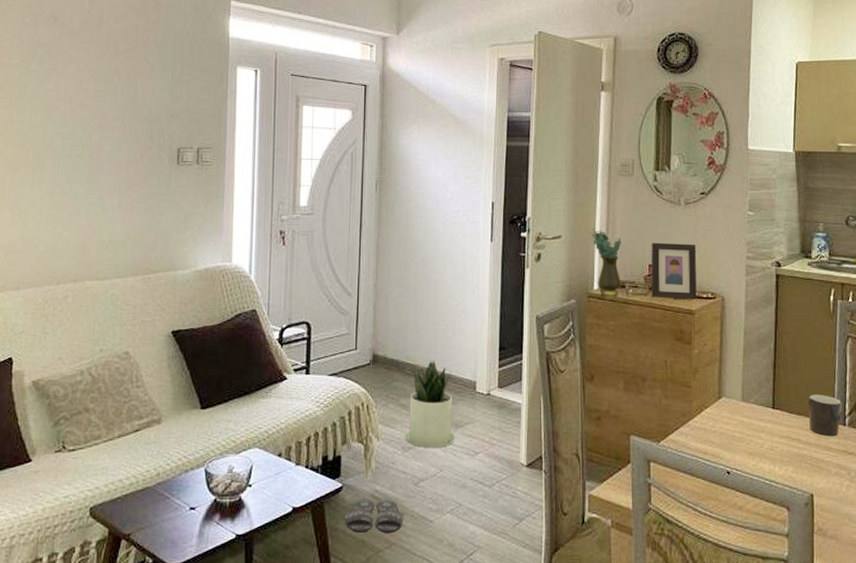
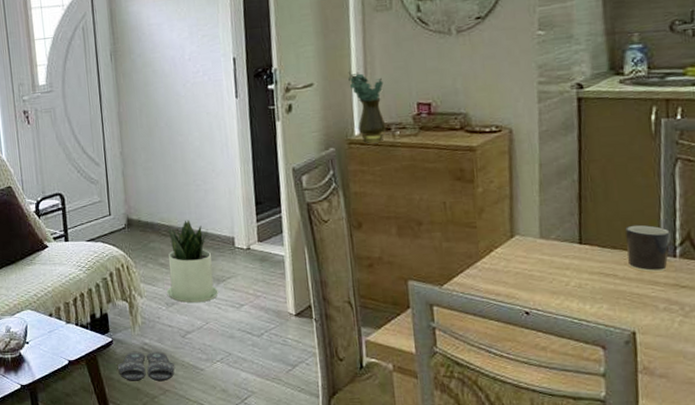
picture frame: present [651,242,697,300] -> none [418,75,478,138]

